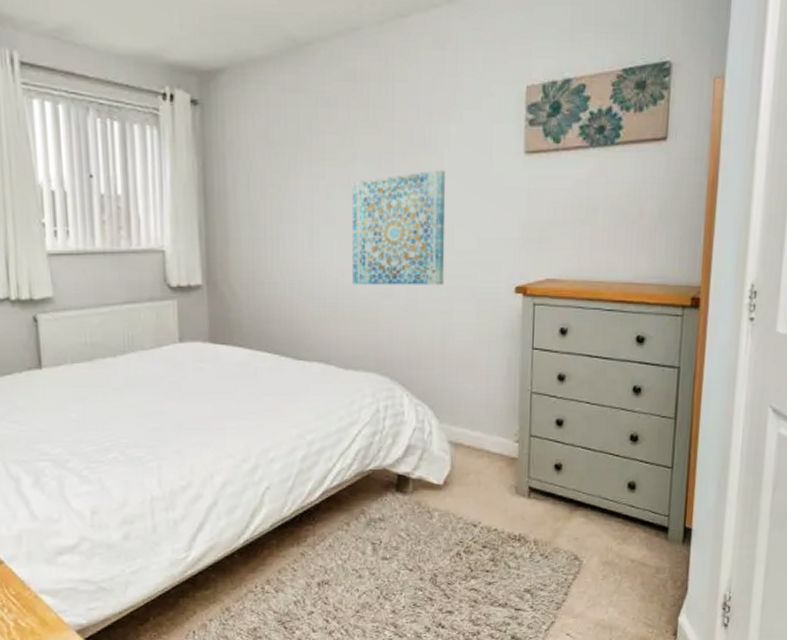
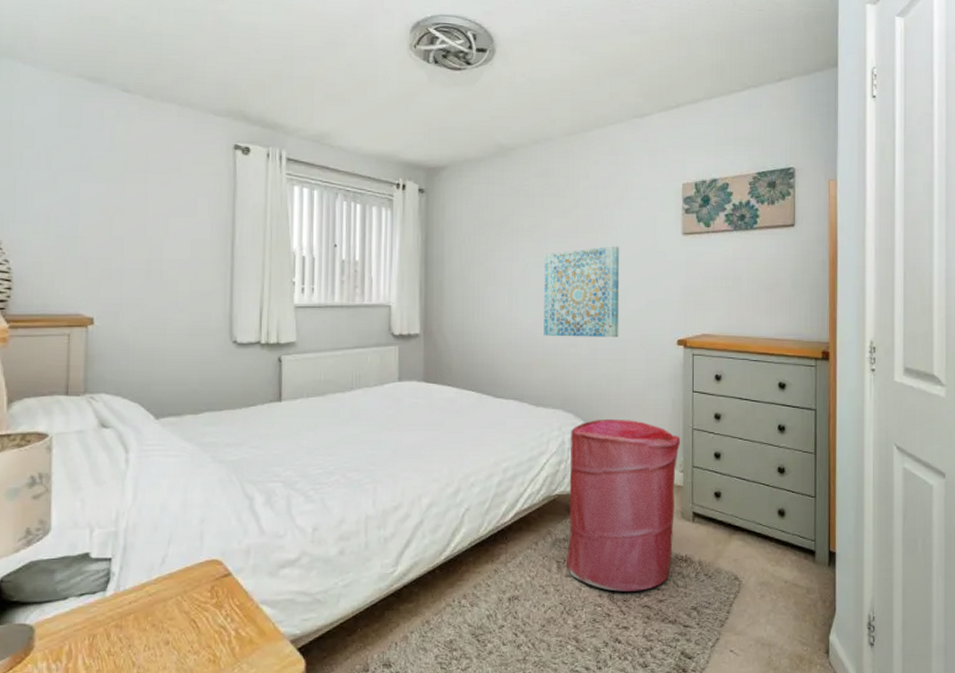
laundry hamper: none [383,382,516,574] -> present [567,419,680,592]

